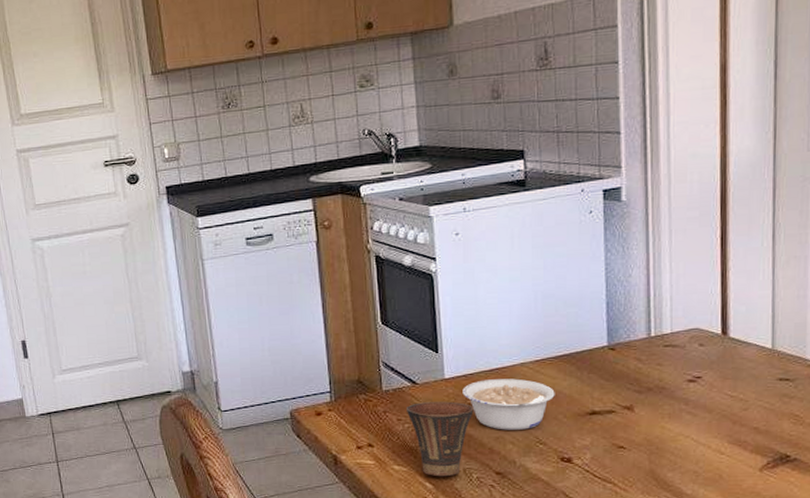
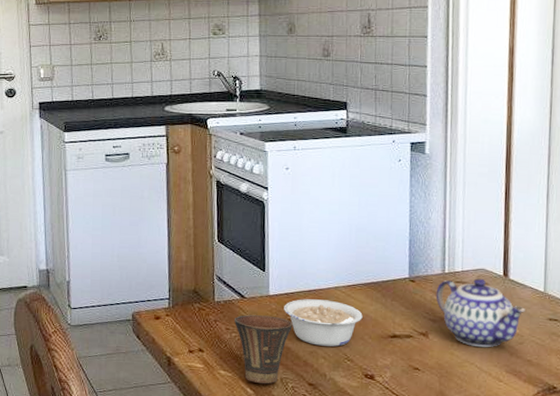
teapot: none [641,339,750,418] -> present [435,278,525,348]

